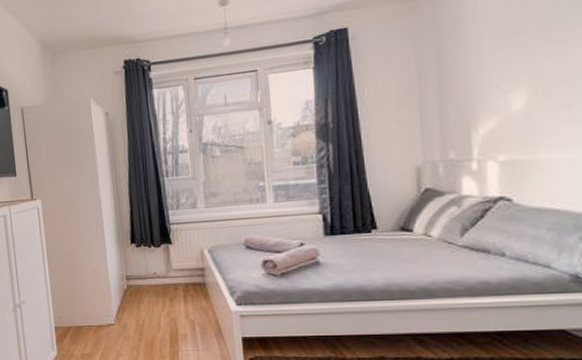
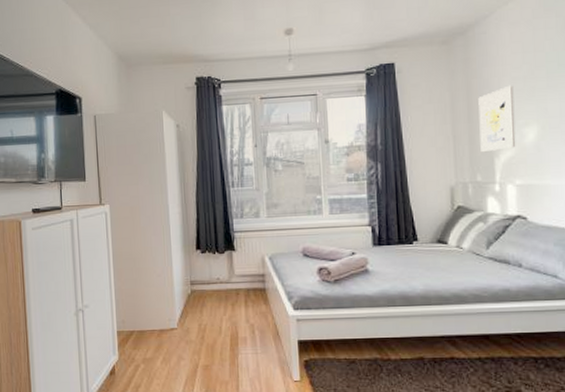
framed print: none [451,43,499,126] -> present [478,85,516,153]

